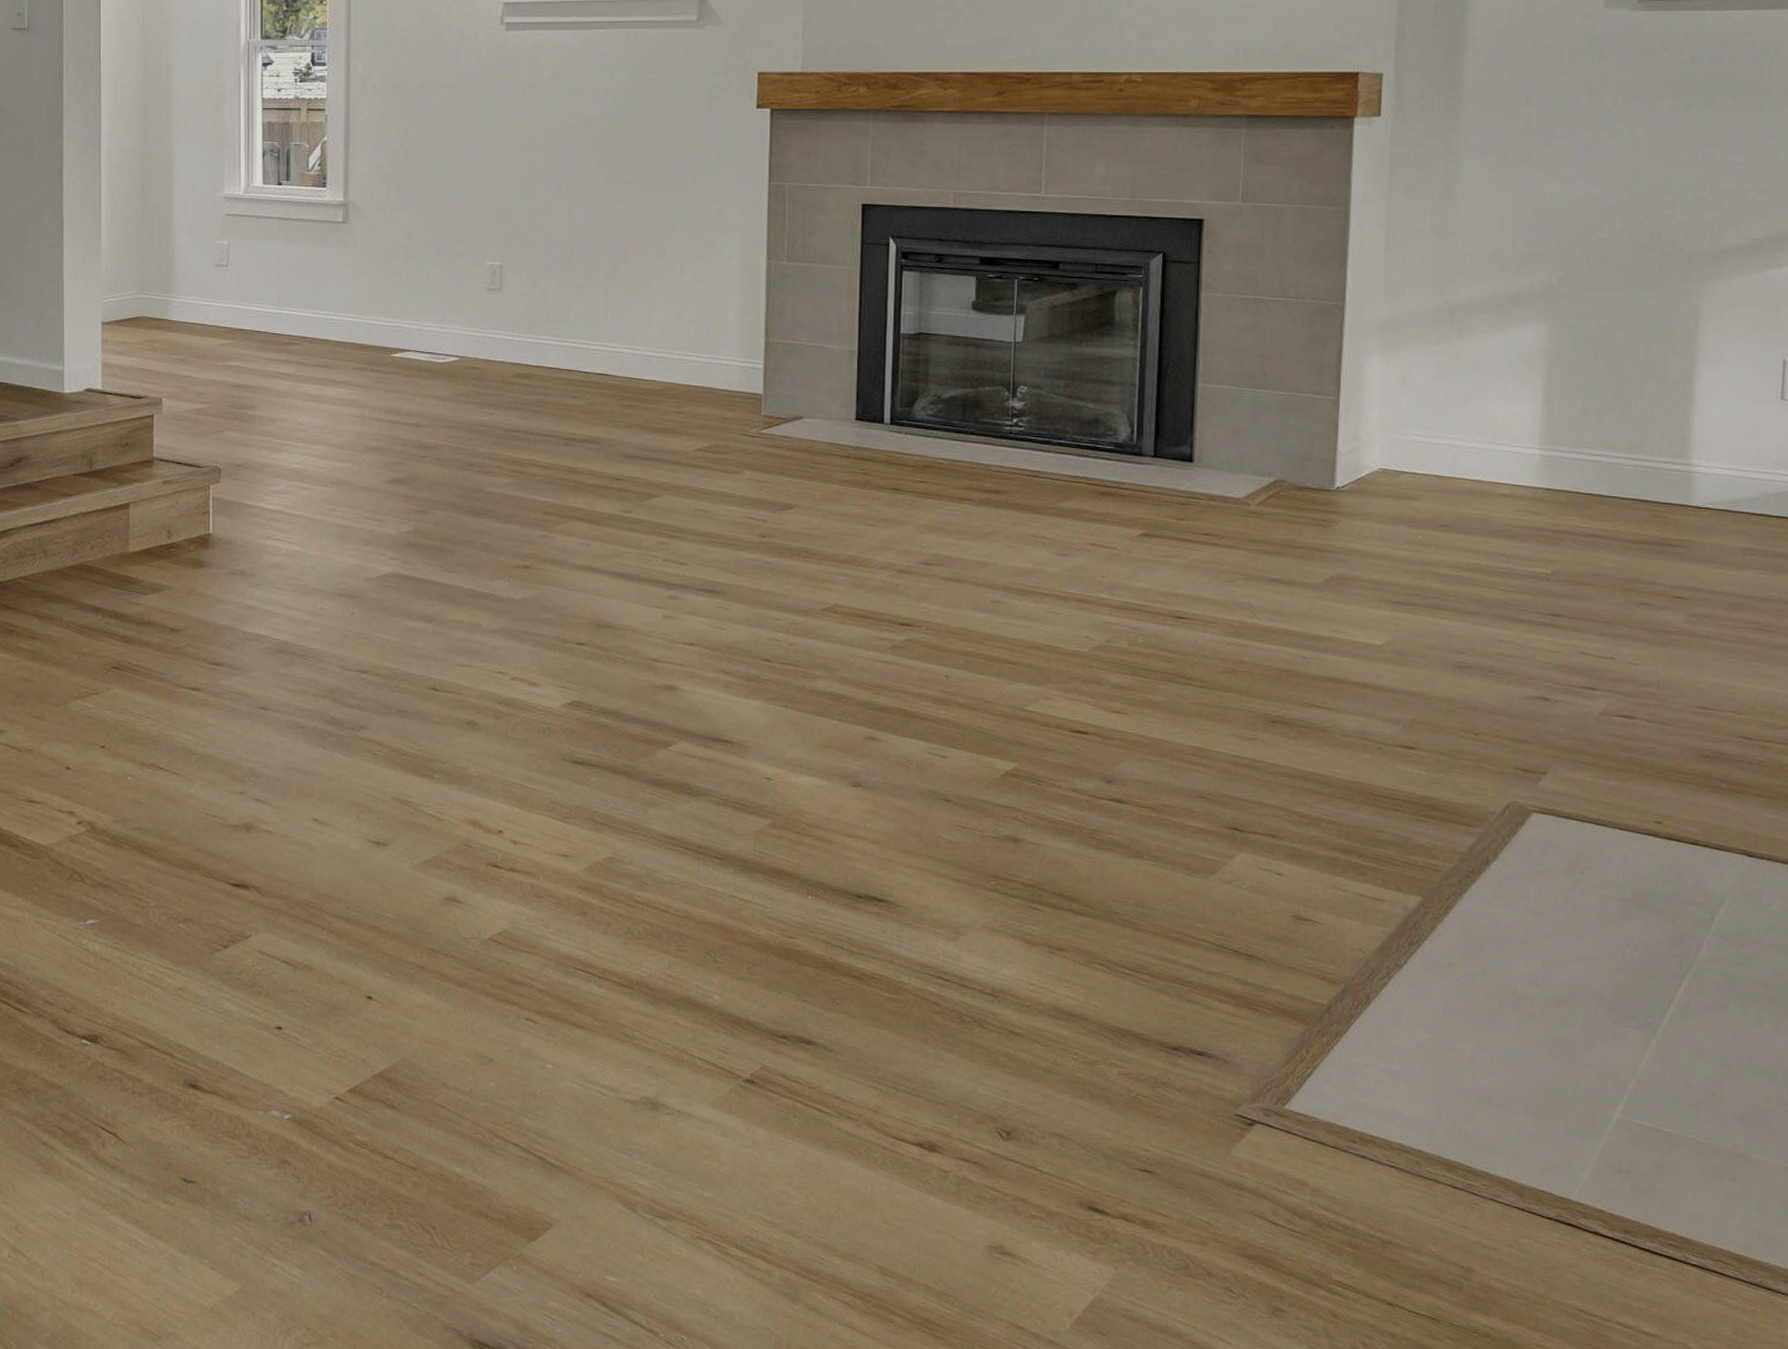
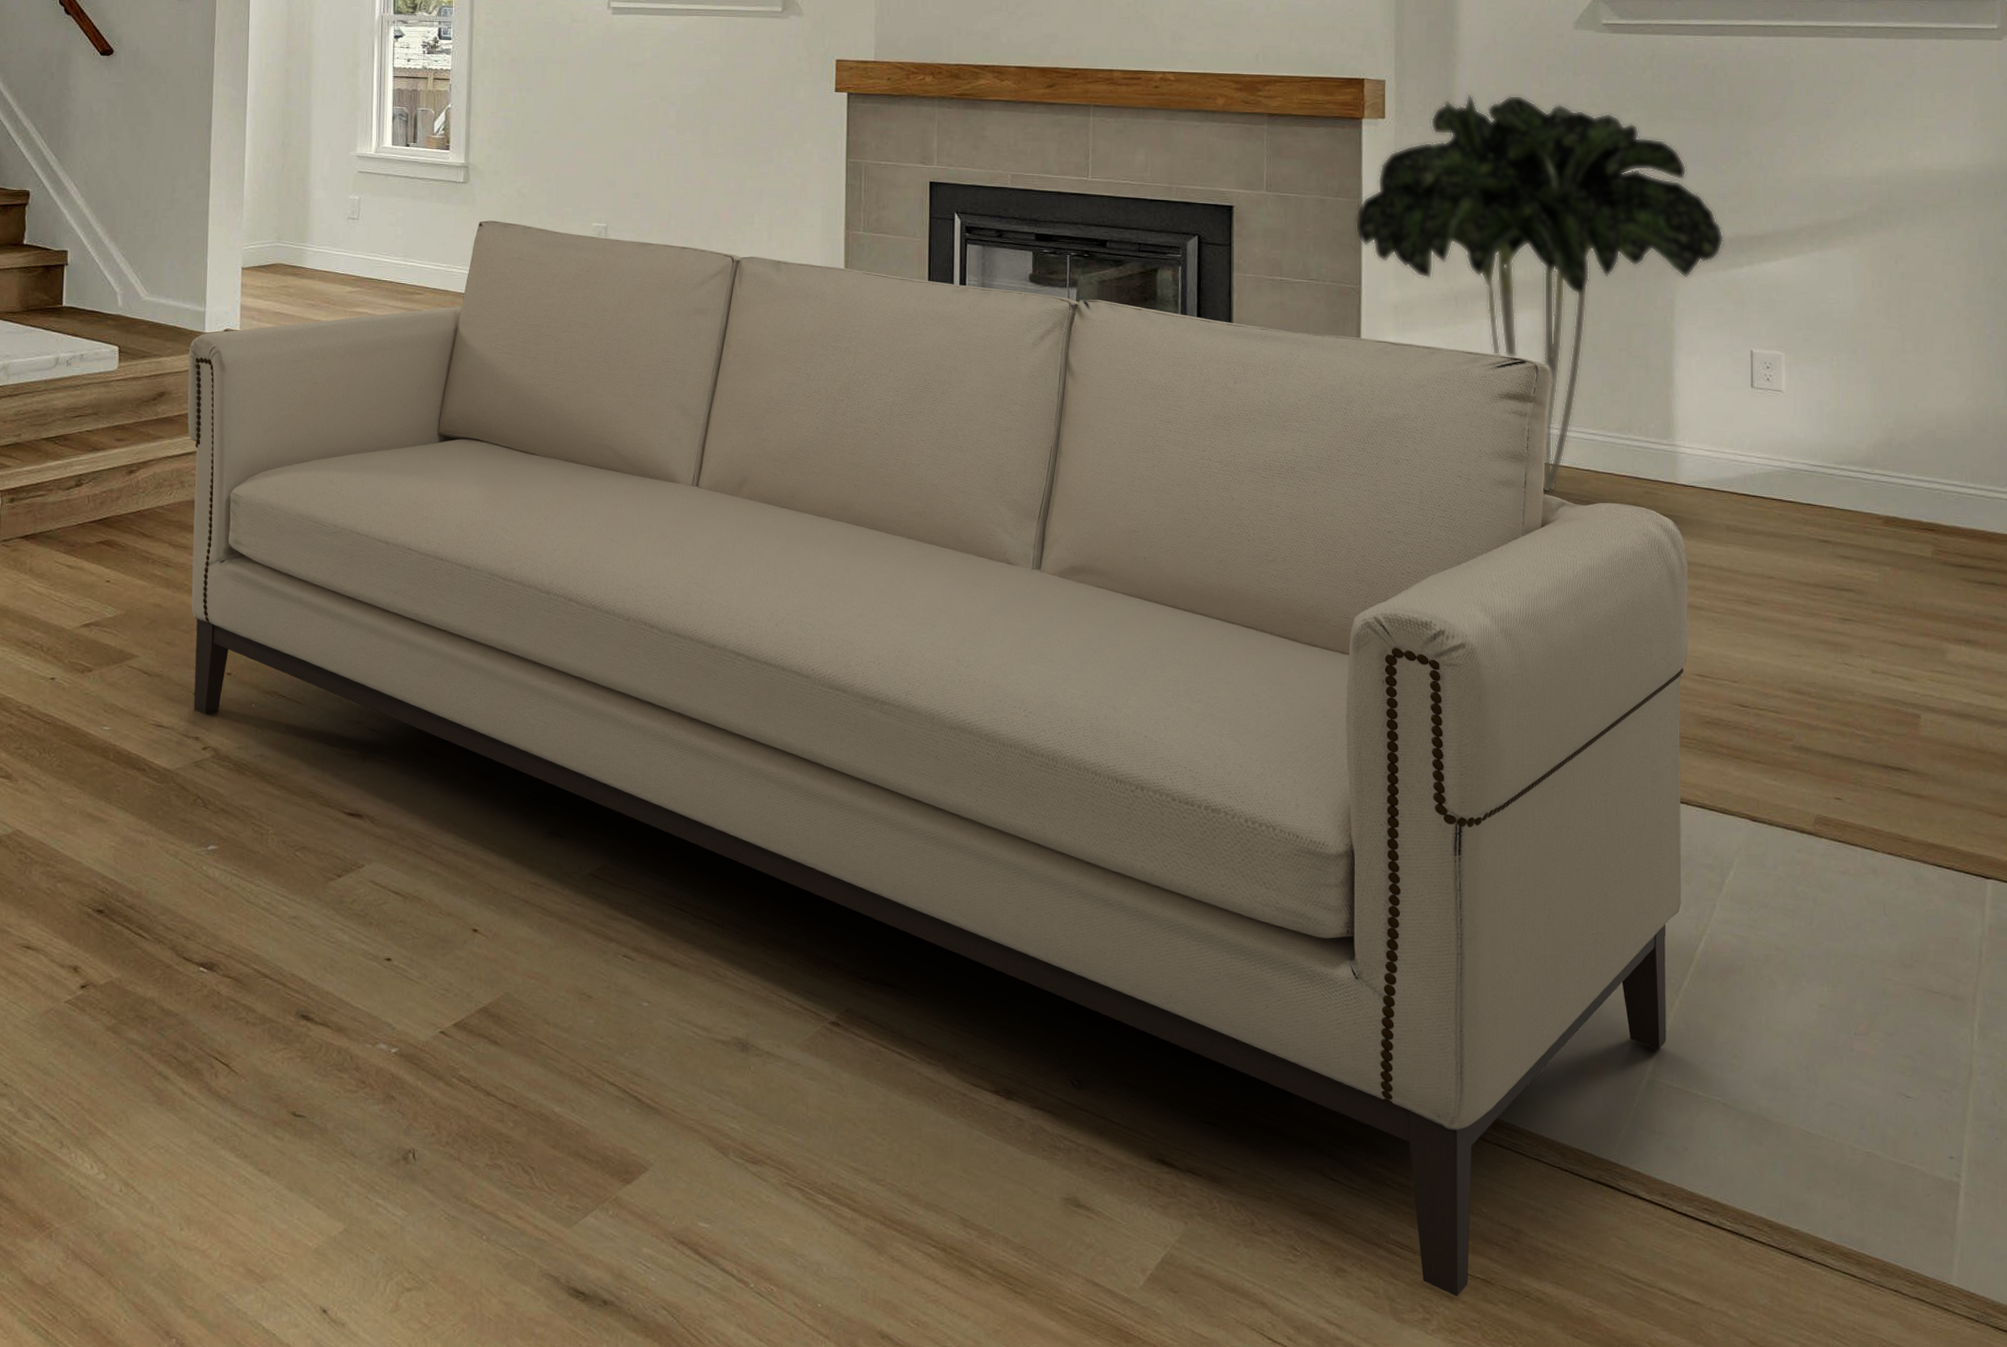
sofa: none [48,263,1697,1334] -> present [187,220,1688,1297]
indoor plant: none [1341,84,1763,520] -> present [1355,94,1725,493]

